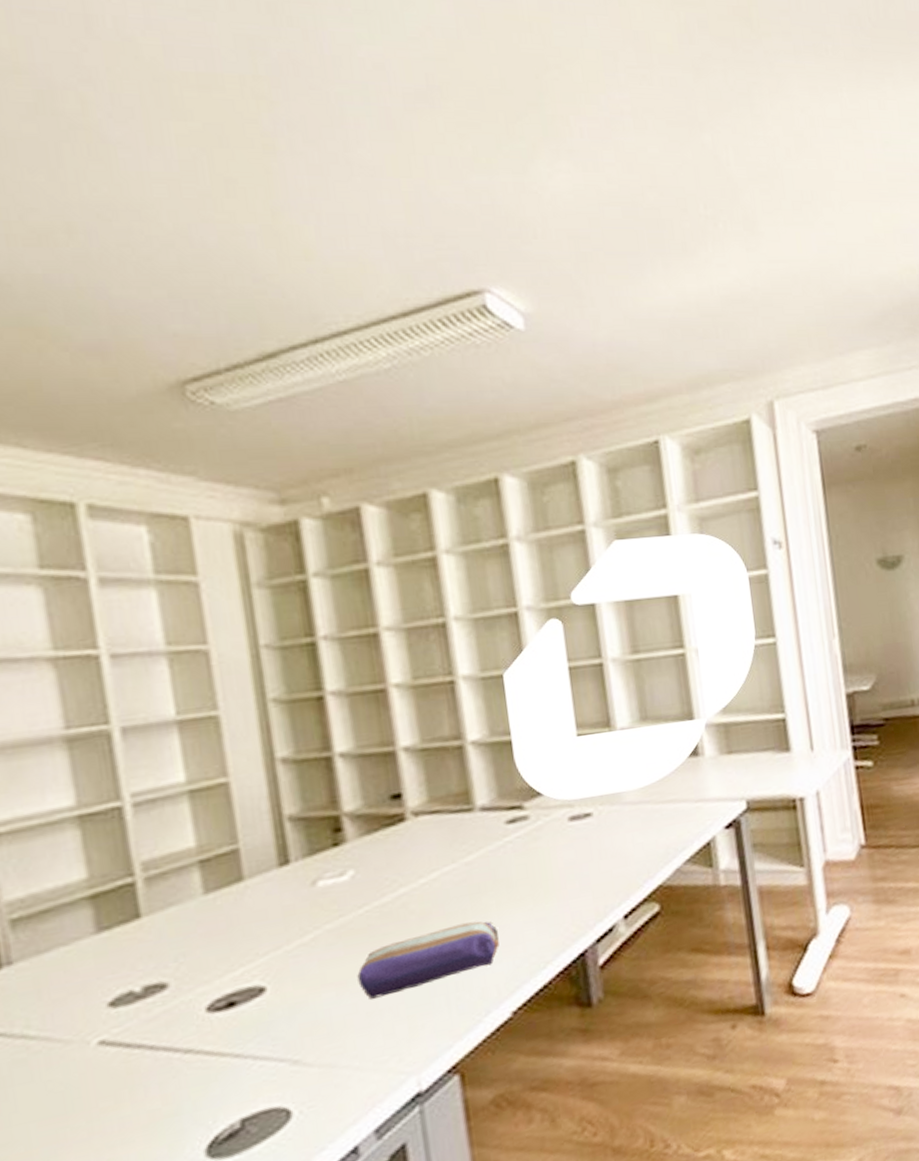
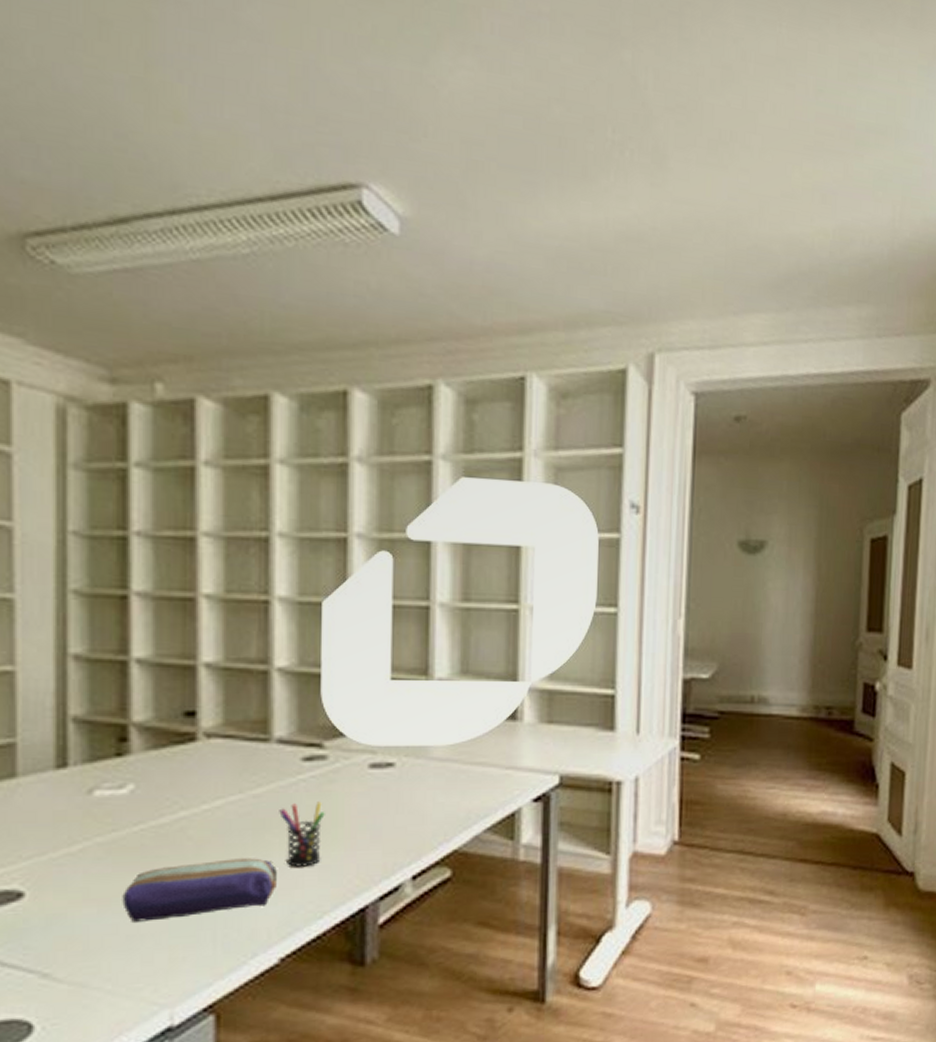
pen holder: none [491,859,537,925] -> present [279,801,325,867]

